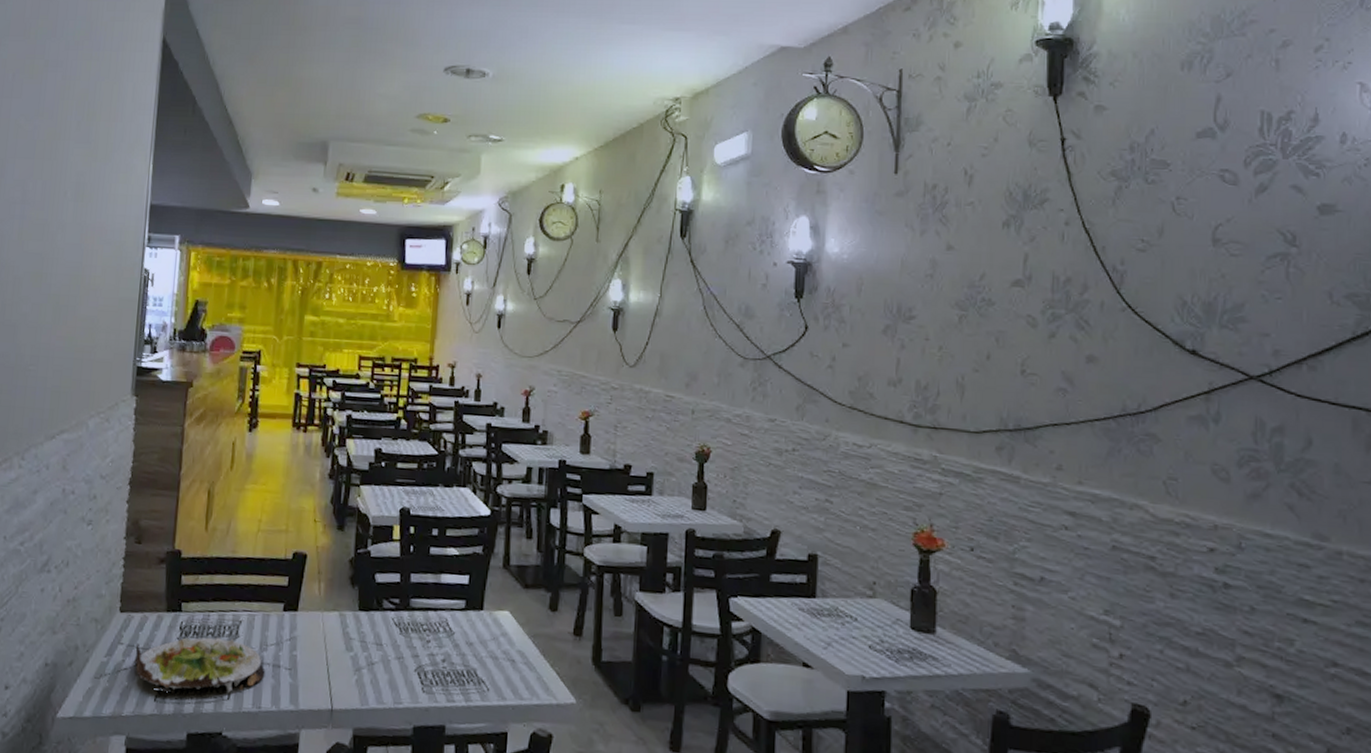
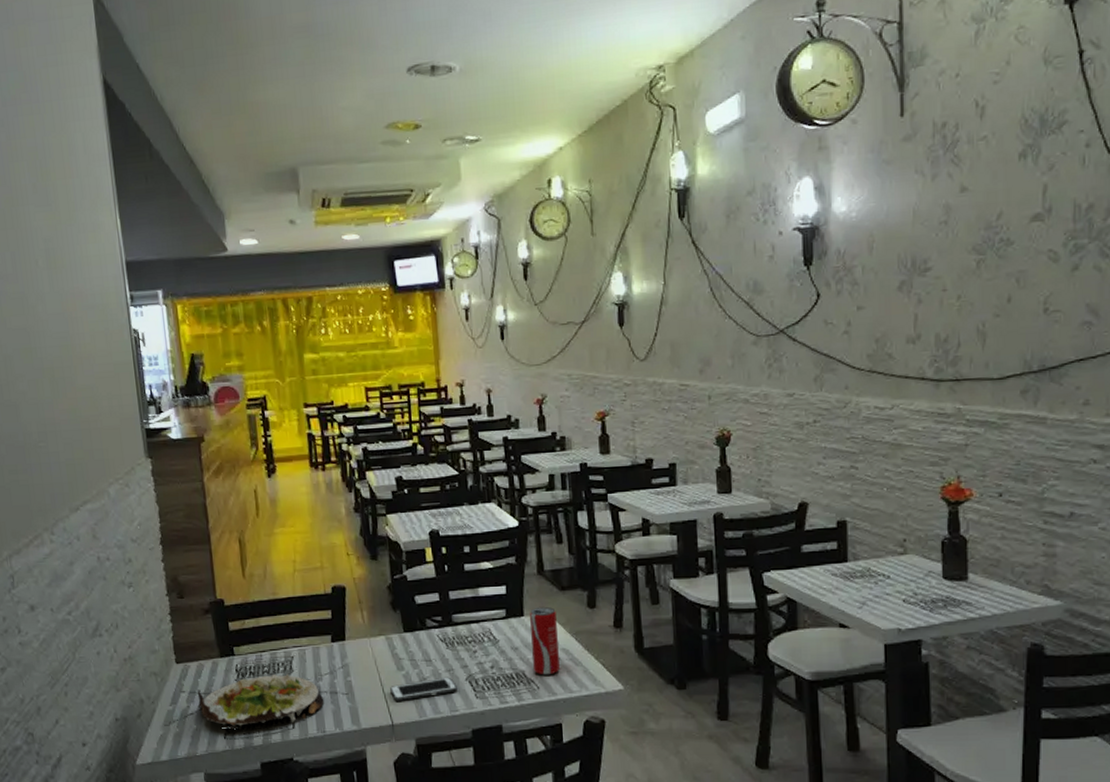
cell phone: none [335,664,405,685] -> present [390,677,457,701]
beverage can: none [486,602,517,678] -> present [530,606,560,676]

